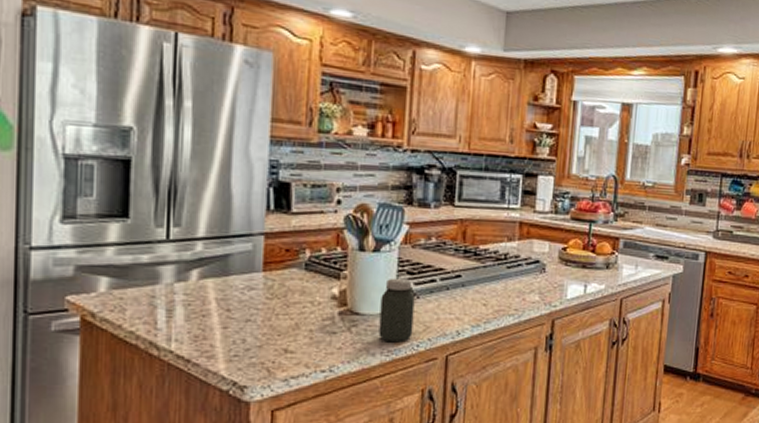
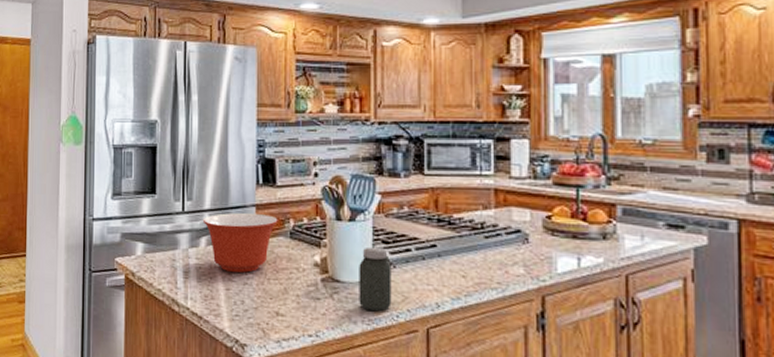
mixing bowl: none [194,242,292,308] -> present [202,213,278,273]

